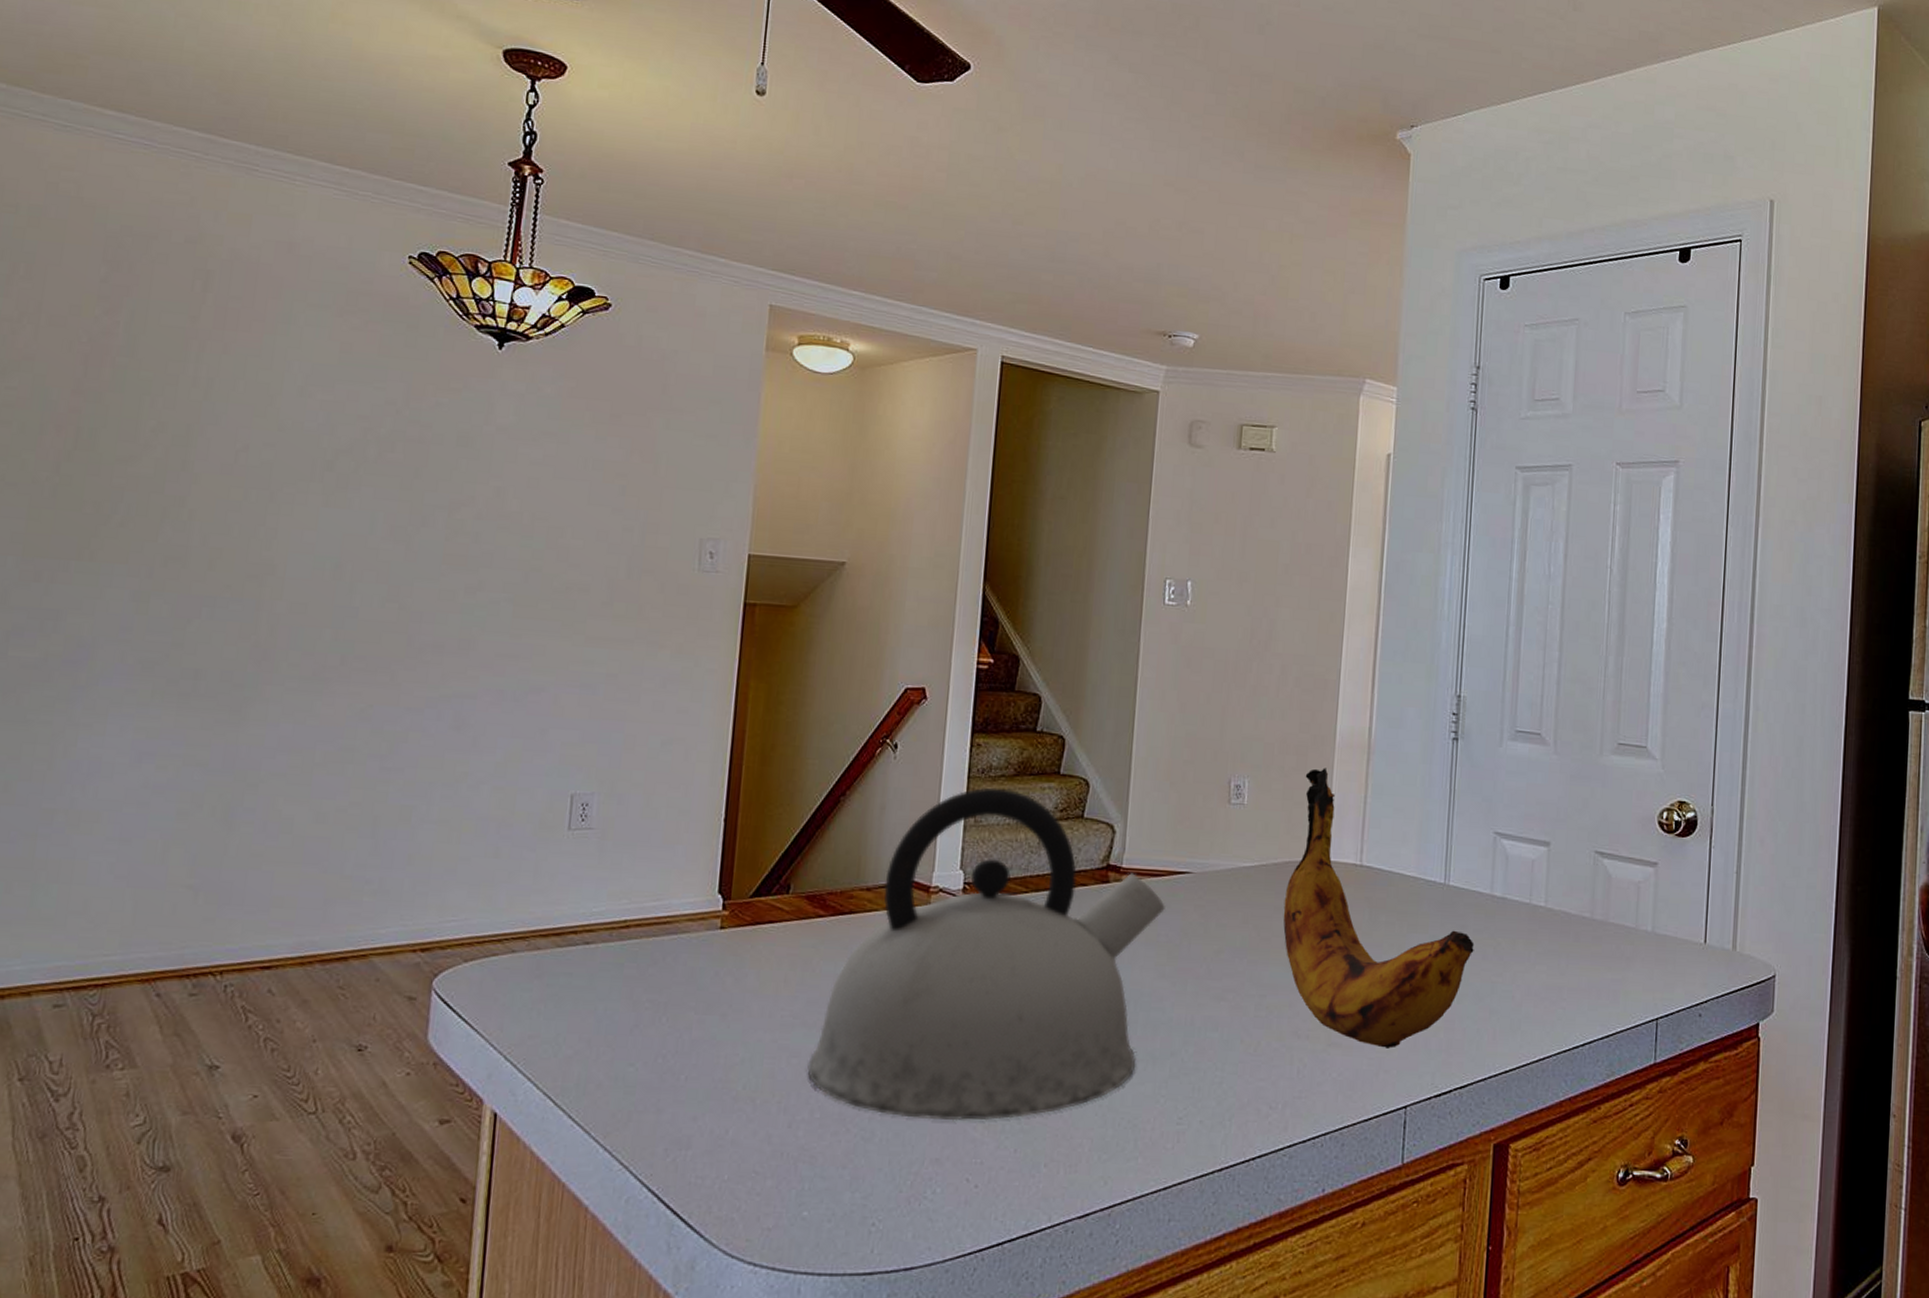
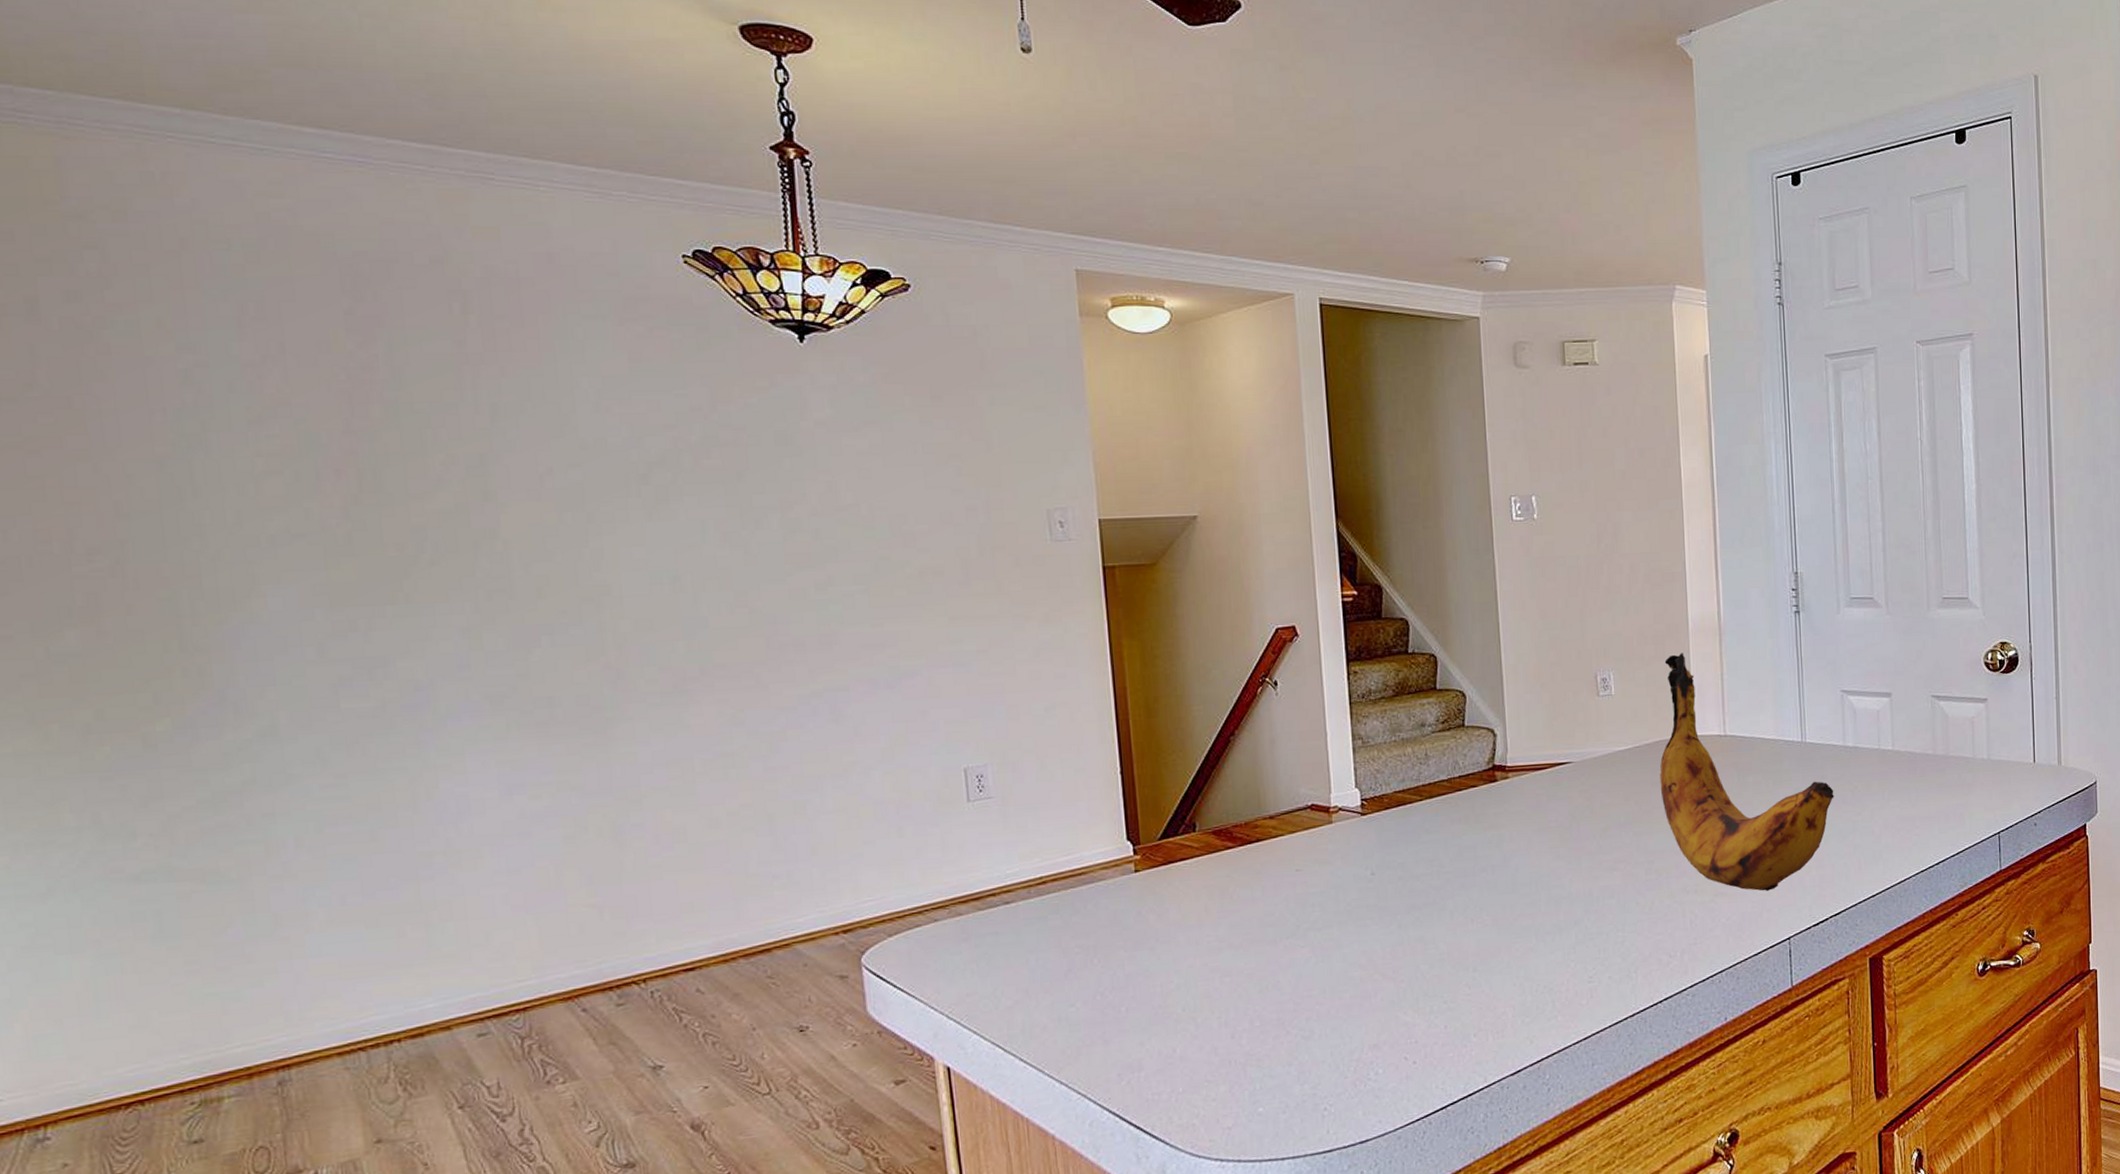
kettle: present [807,787,1165,1121] -> none [1240,709,1552,1014]

